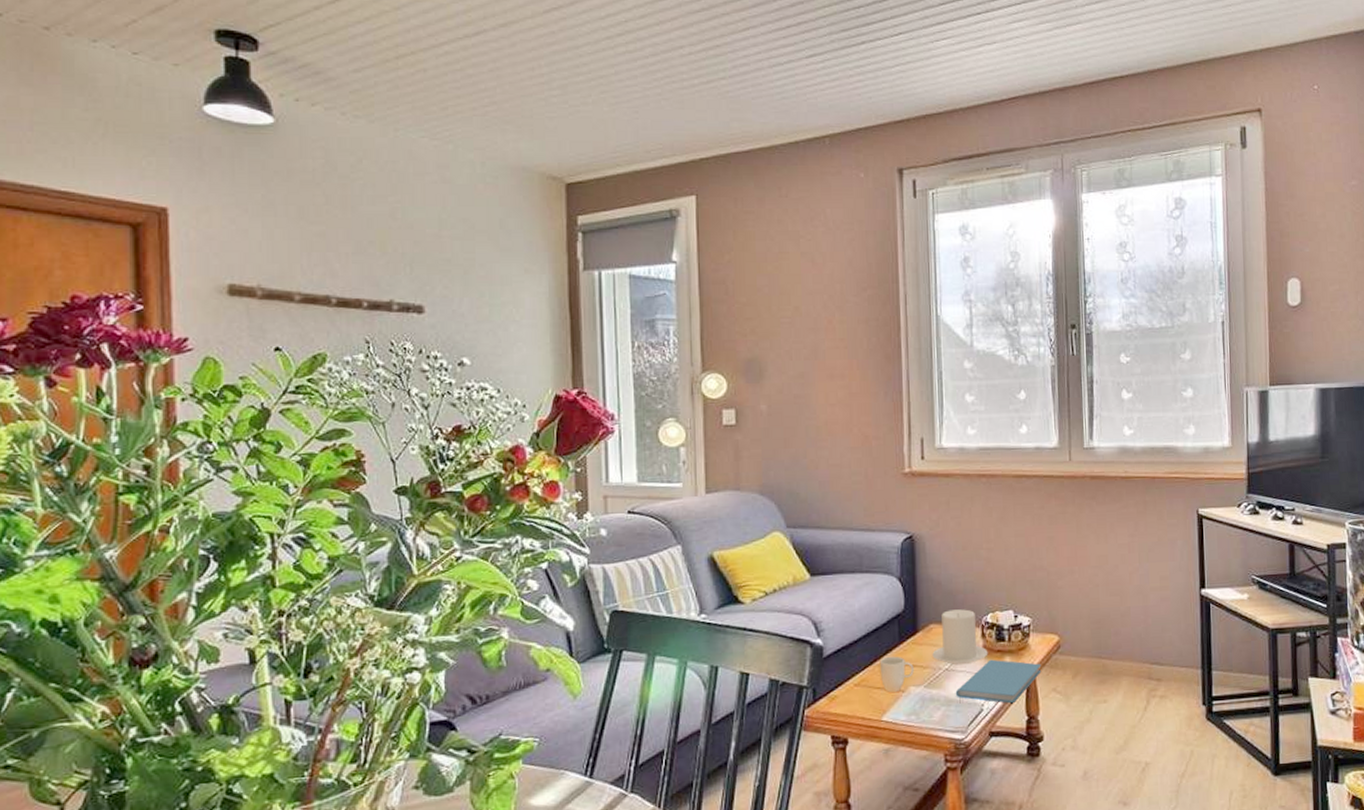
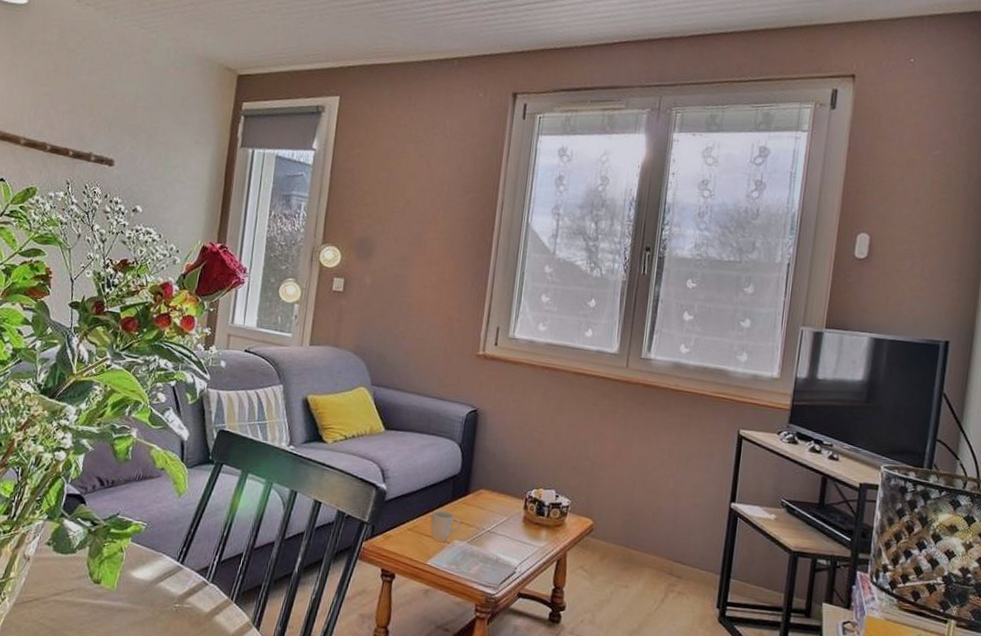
candle: present [932,609,988,665] -> none [478,480,528,530]
book: present [955,659,1042,704] -> none [493,529,574,573]

